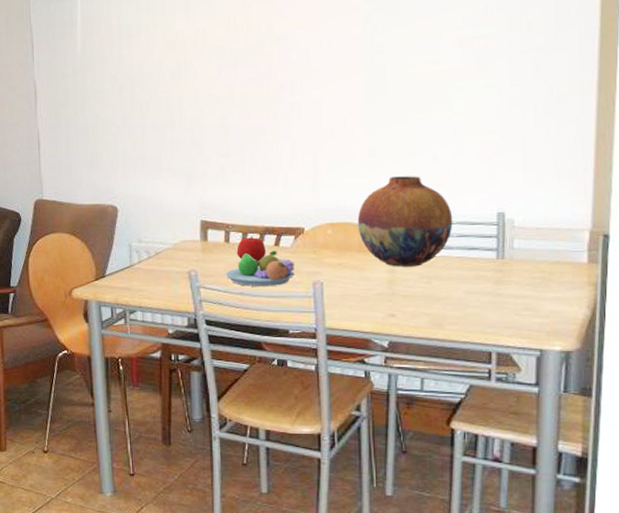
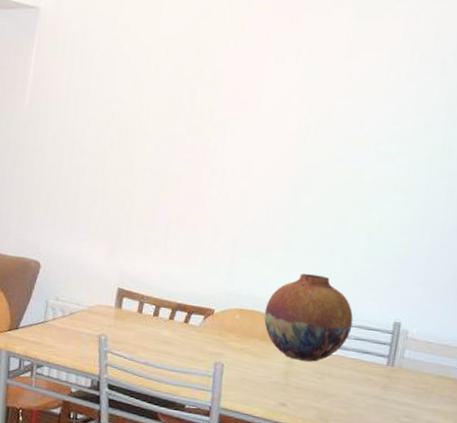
fruit bowl: present [225,250,295,286] -> none [133,326,200,361]
apple: present [236,235,266,262] -> none [147,309,175,336]

